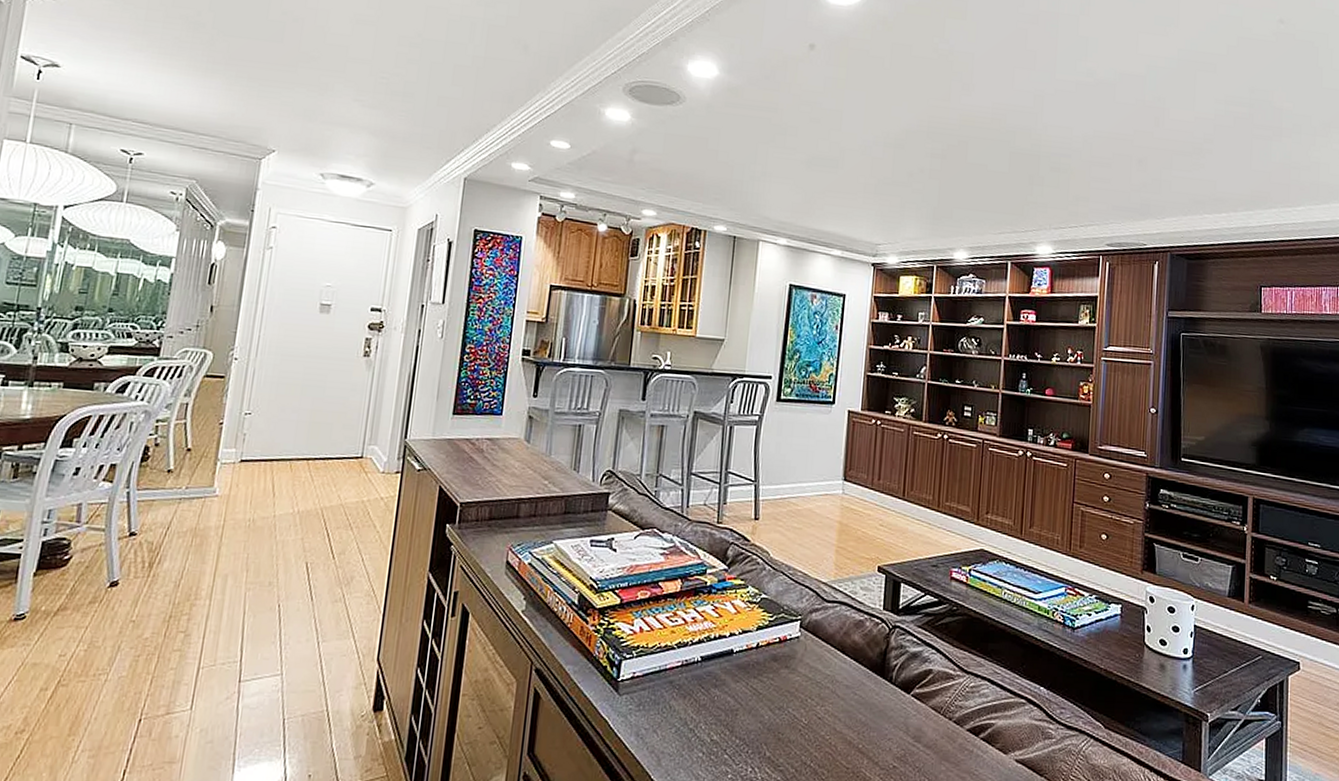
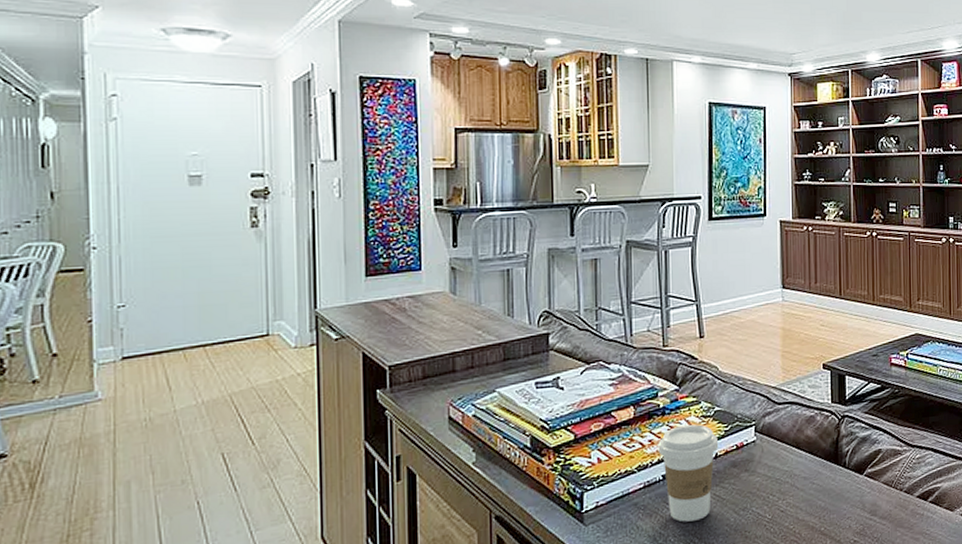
coffee cup: none [699,607,761,711] -> present [658,424,718,522]

